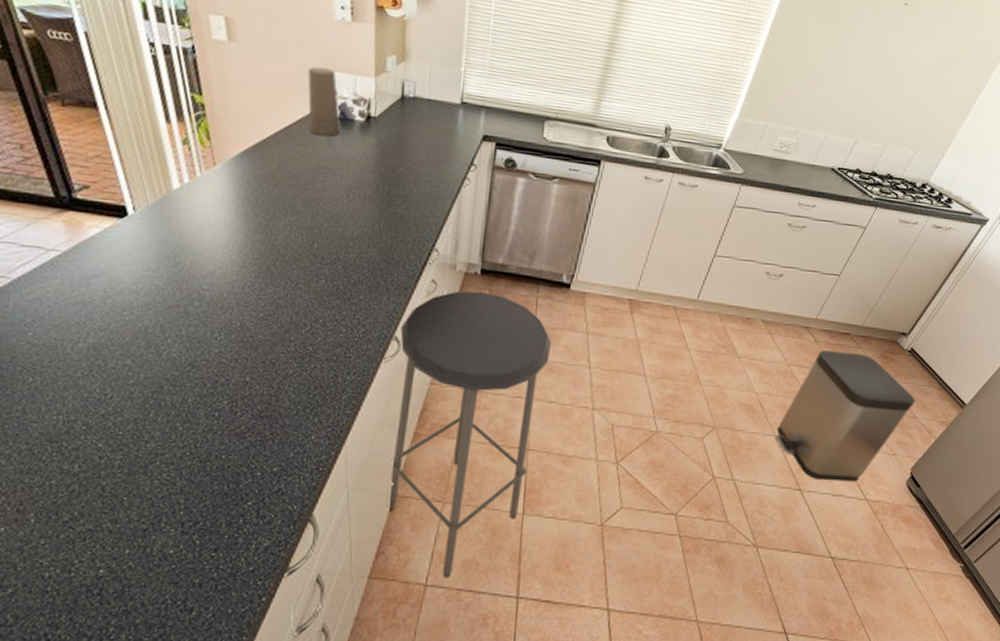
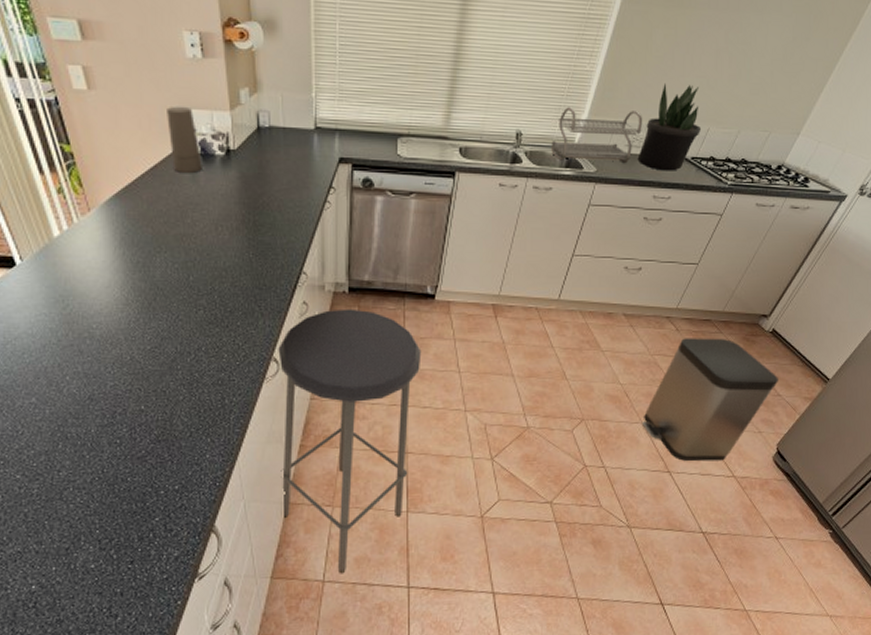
dish rack: none [698,106,793,168] -> present [550,107,643,164]
planter: none [784,92,850,180] -> present [637,83,702,171]

